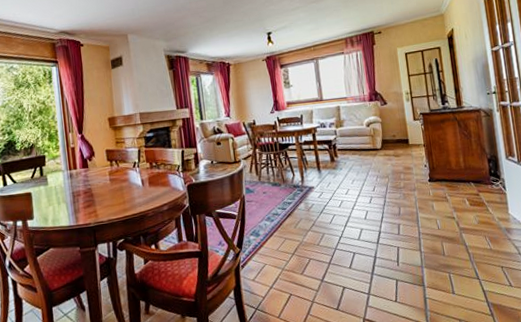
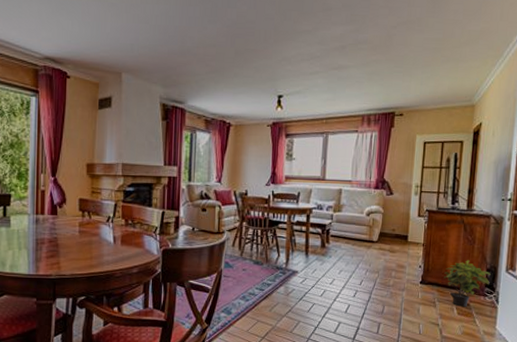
potted plant: none [449,153,493,198] -> present [444,260,491,307]

